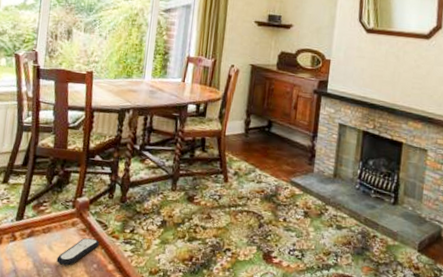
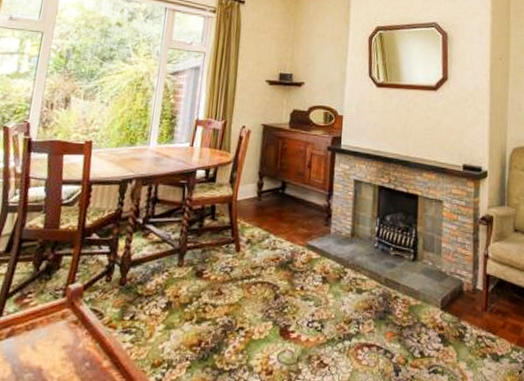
remote control: present [56,238,100,266] -> none [40,331,94,368]

